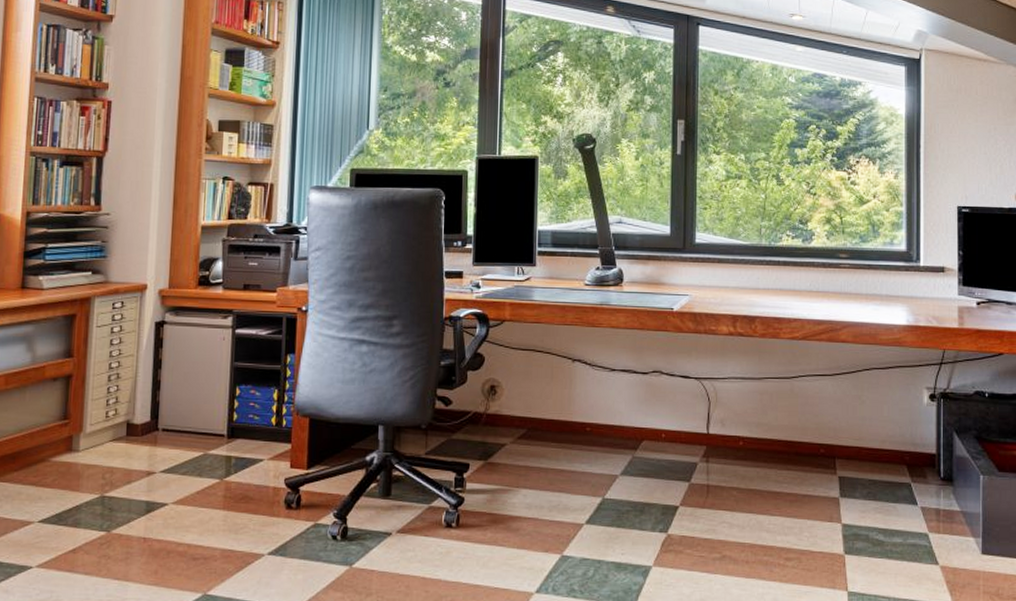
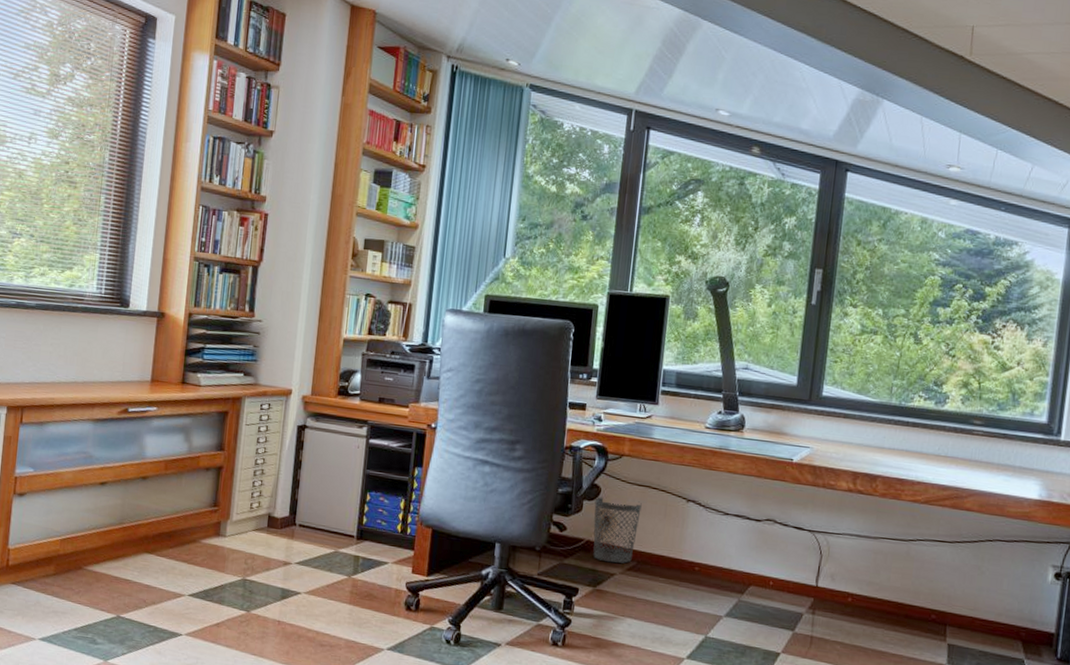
wastebasket: none [479,365,527,433] -> present [593,497,642,563]

